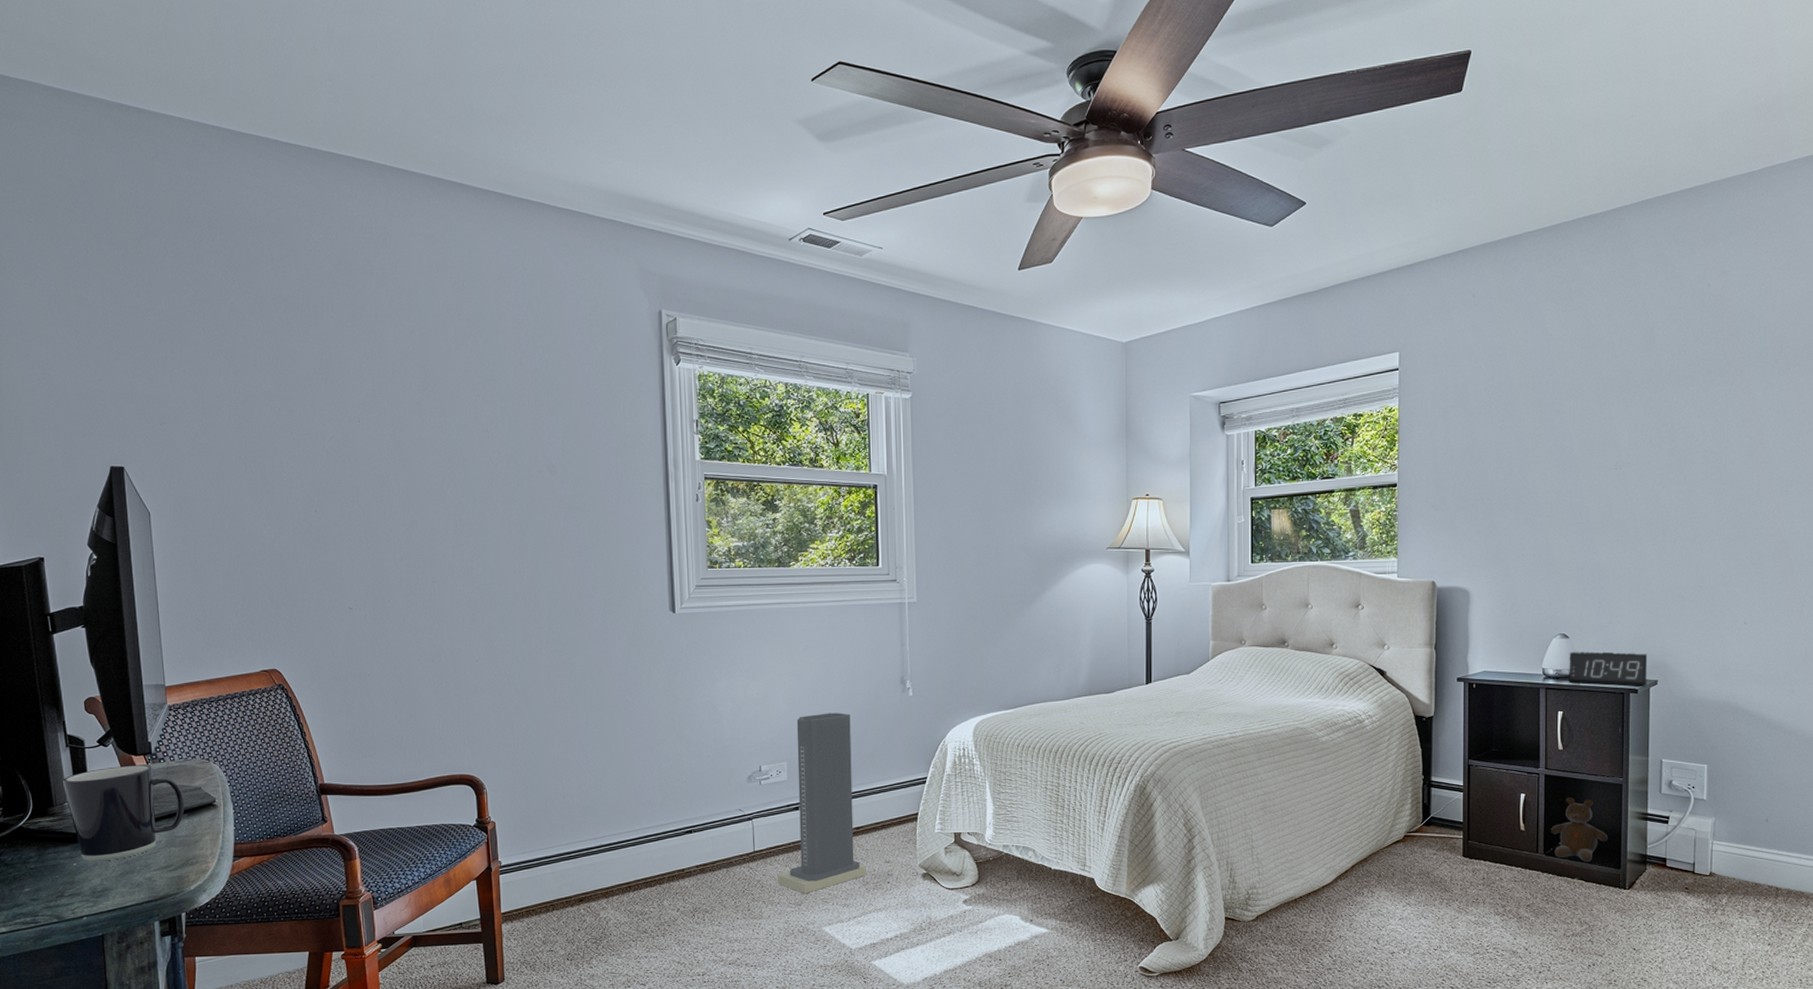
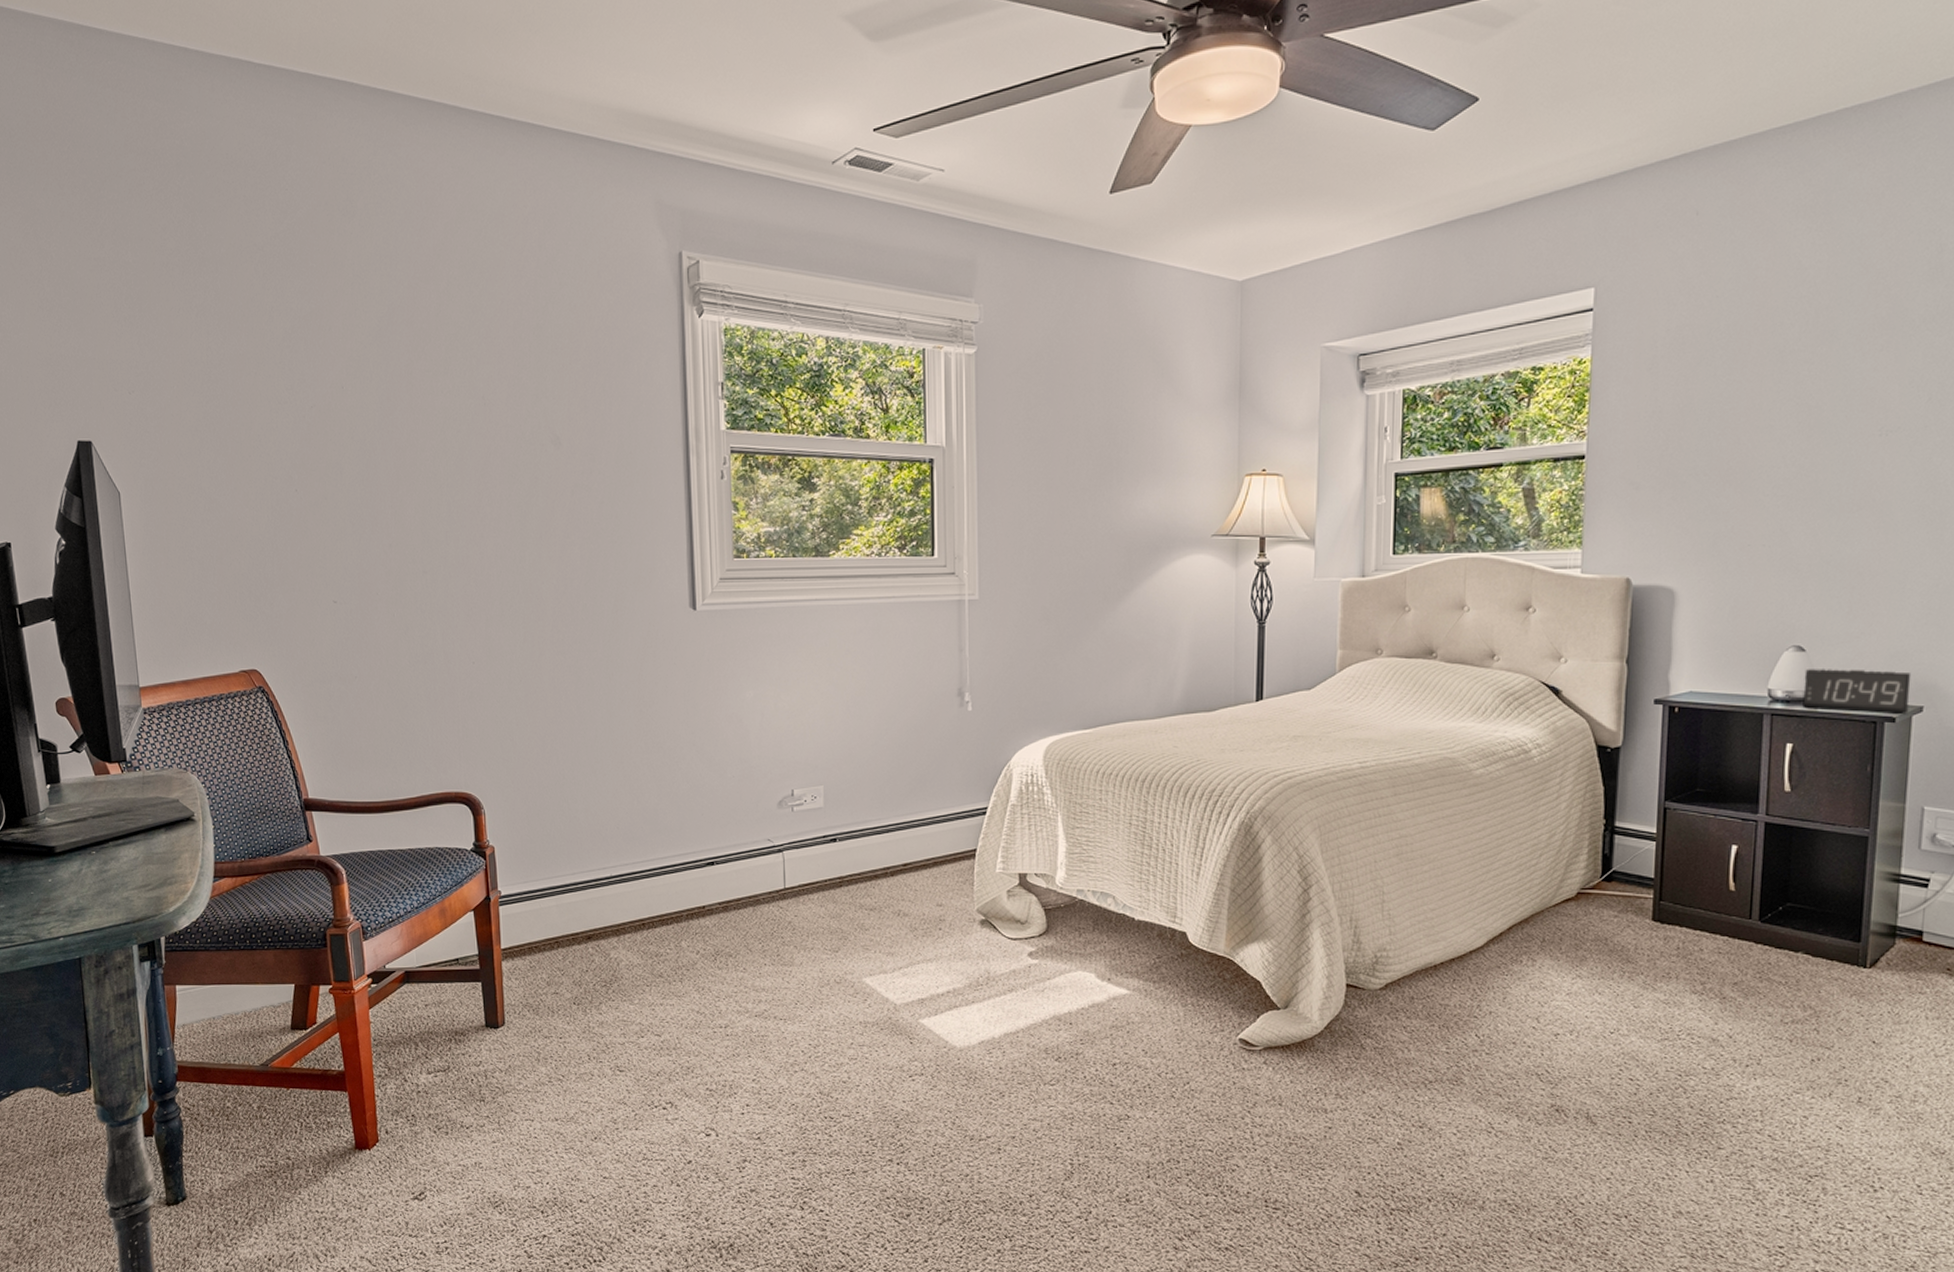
mug: present [62,764,185,862] -> none [35,773,162,878]
architectural model: present [778,712,866,893] -> none [812,729,915,939]
stuffed bear: present [1550,797,1608,862] -> none [1768,851,1845,932]

